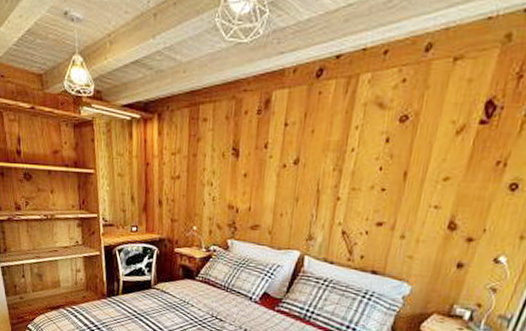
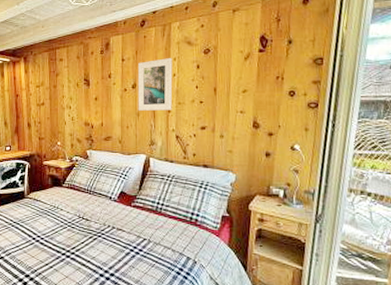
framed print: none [297,125,353,198] -> present [137,58,173,111]

